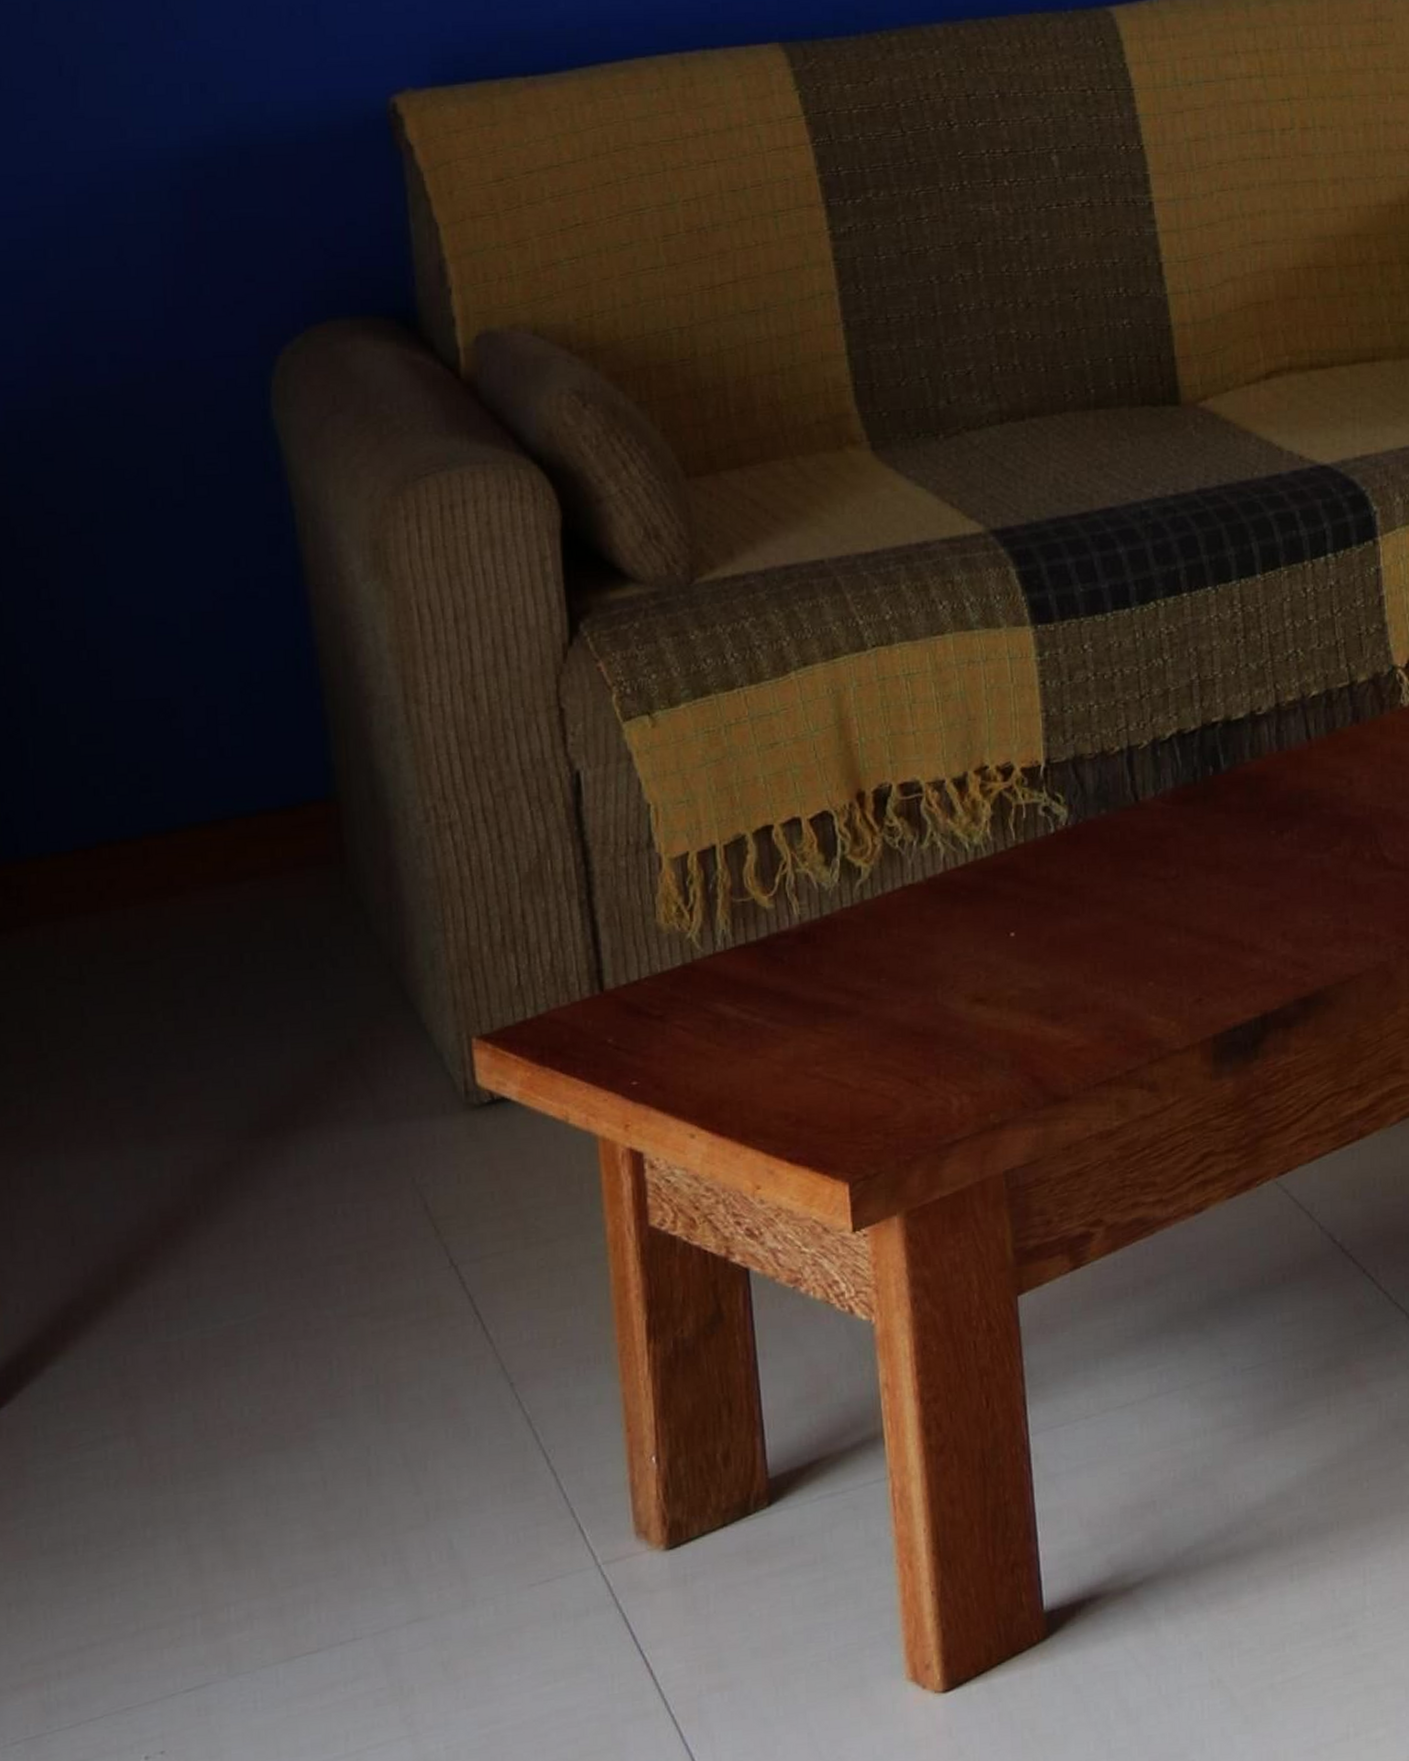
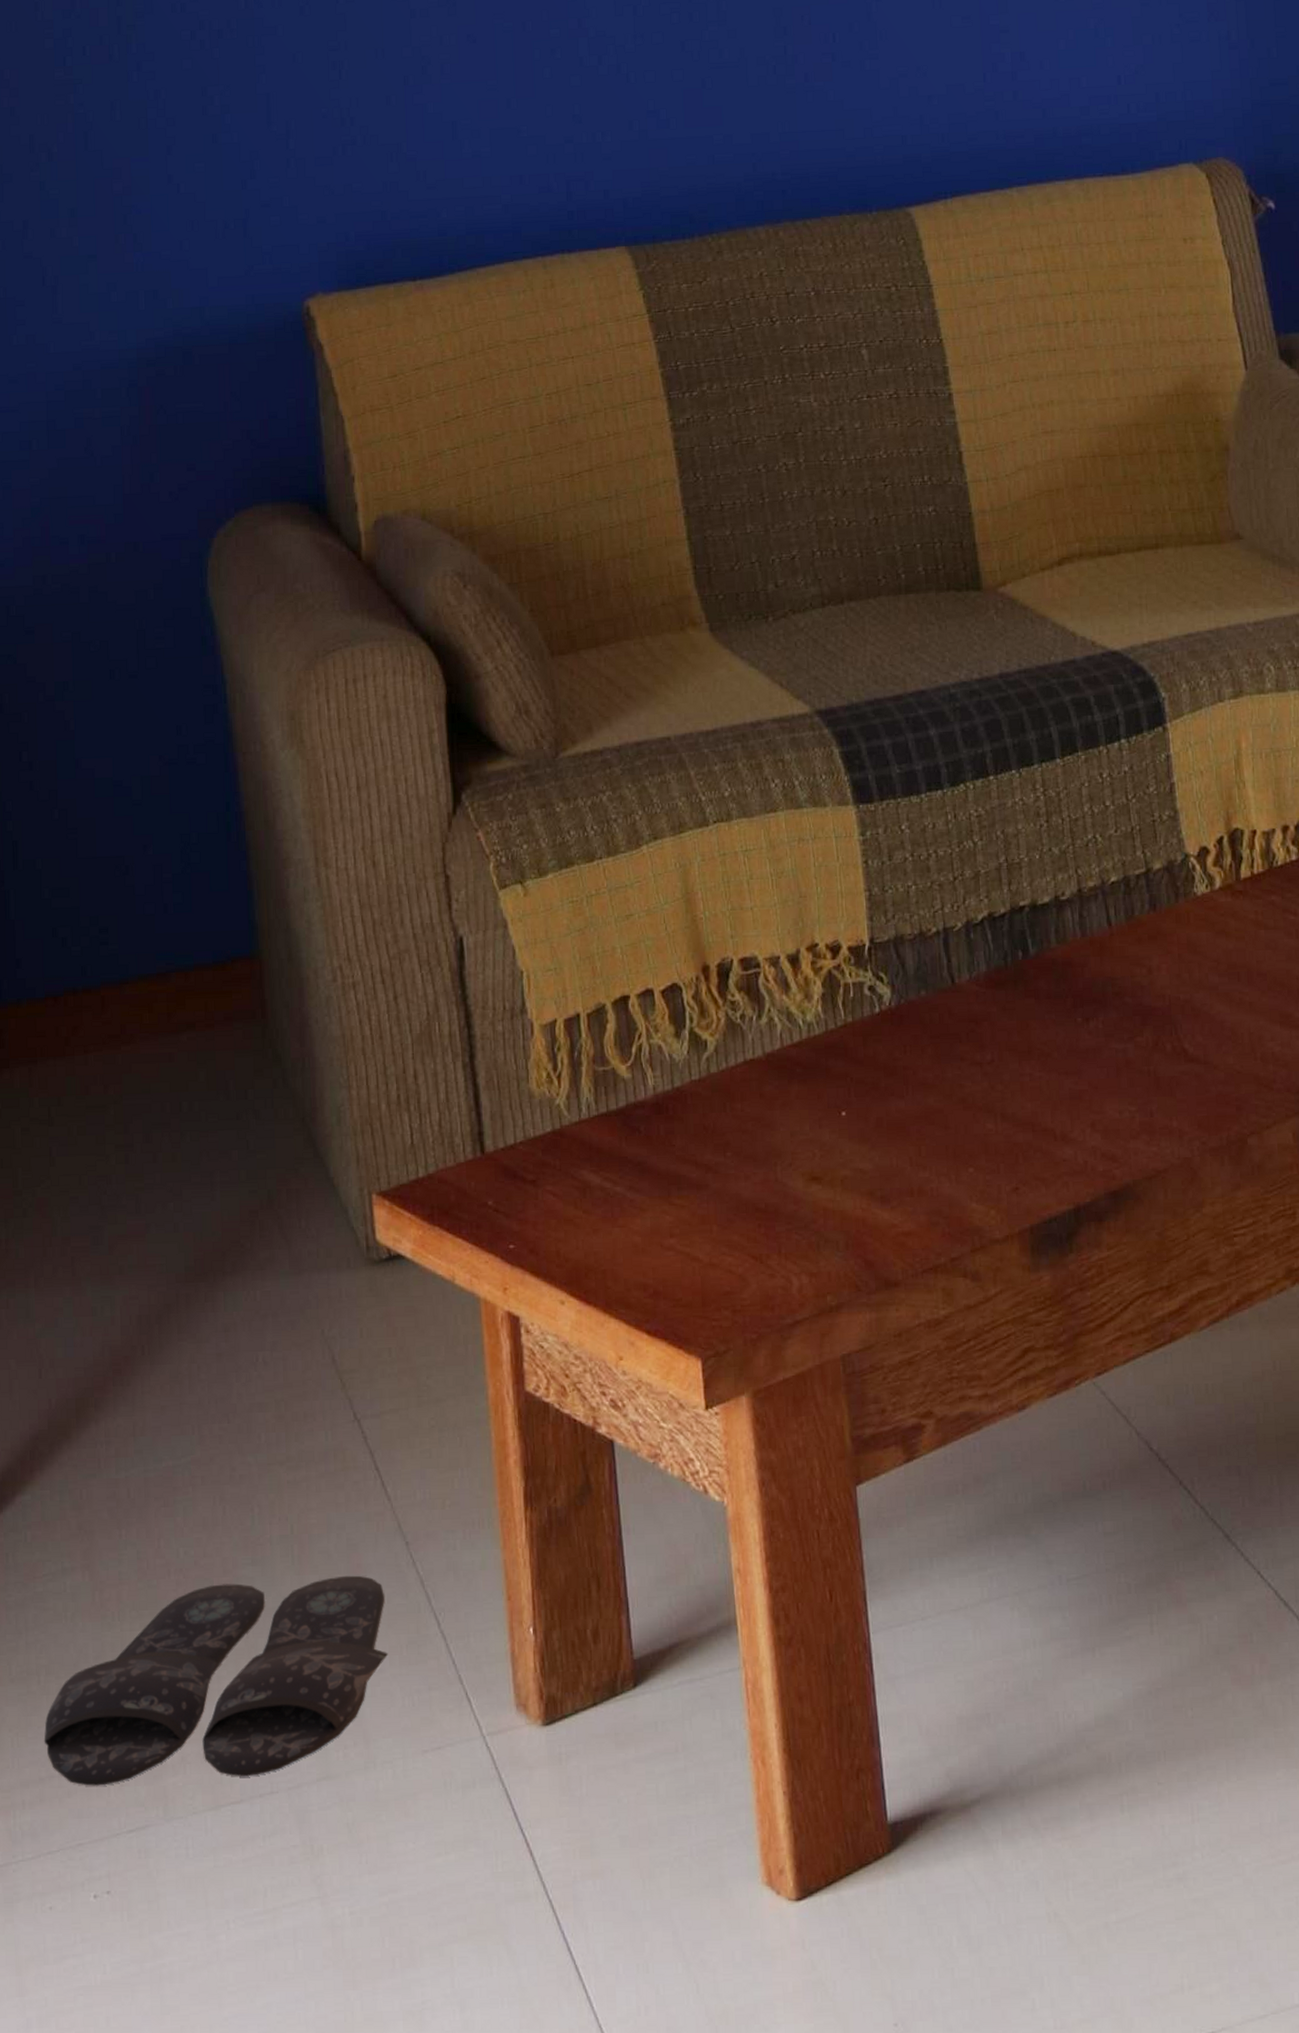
slippers: none [82,1419,490,1651] -> present [44,1575,389,1786]

